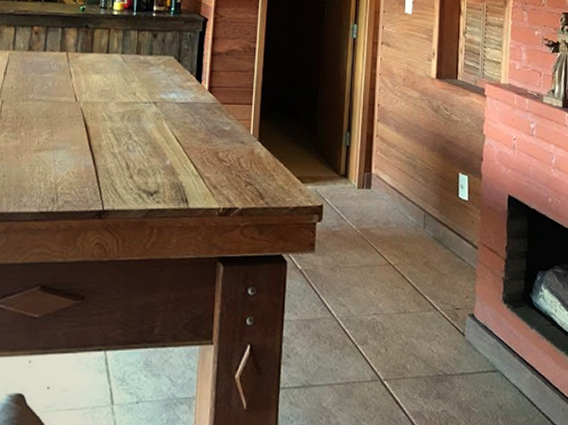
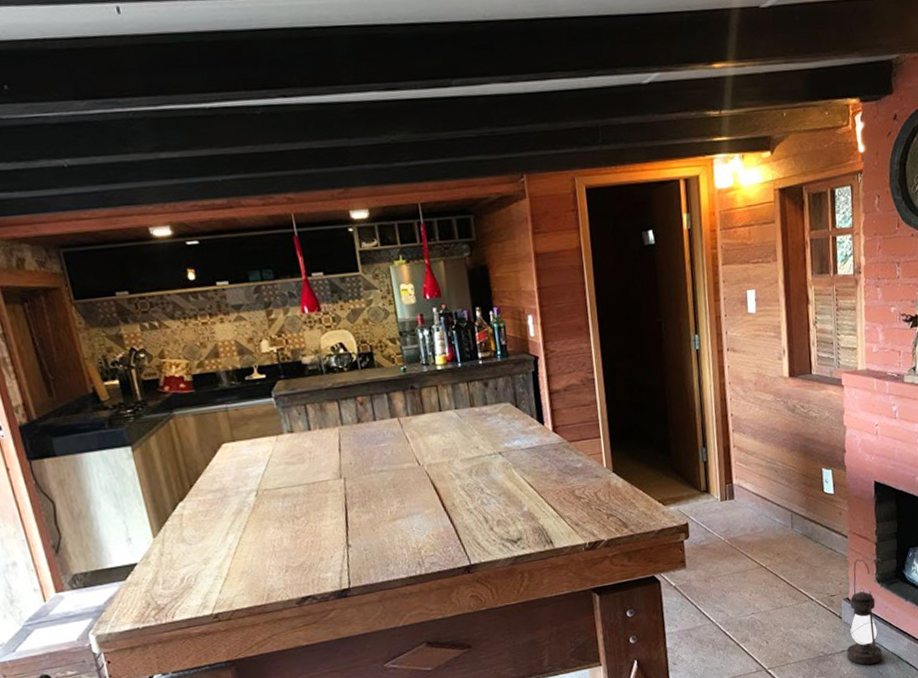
lantern: none [466,274,503,395] -> present [847,559,883,665]

